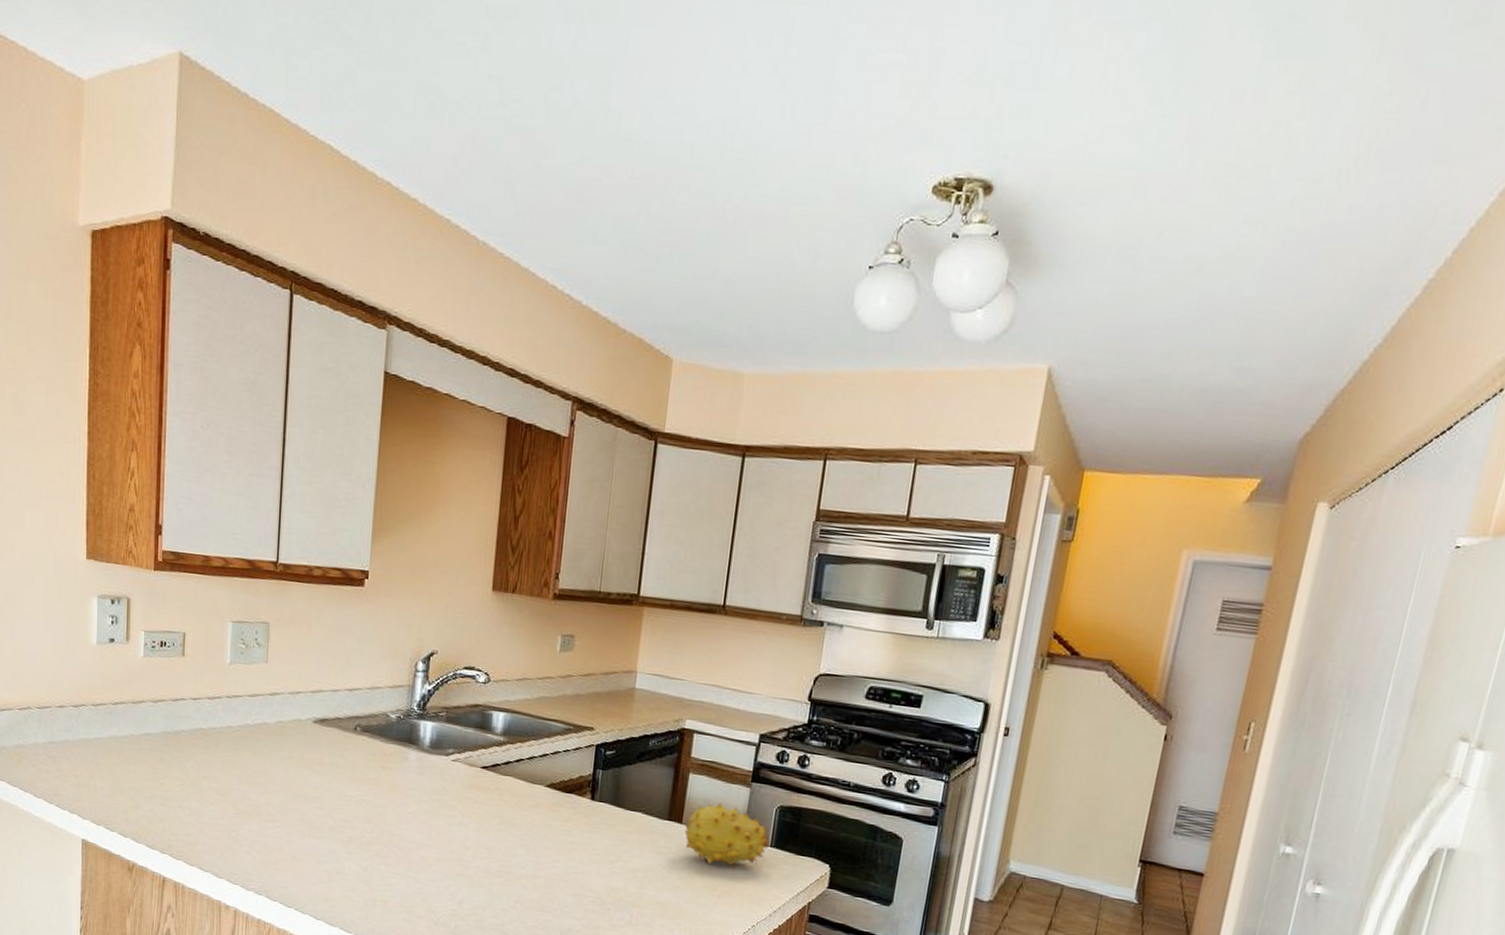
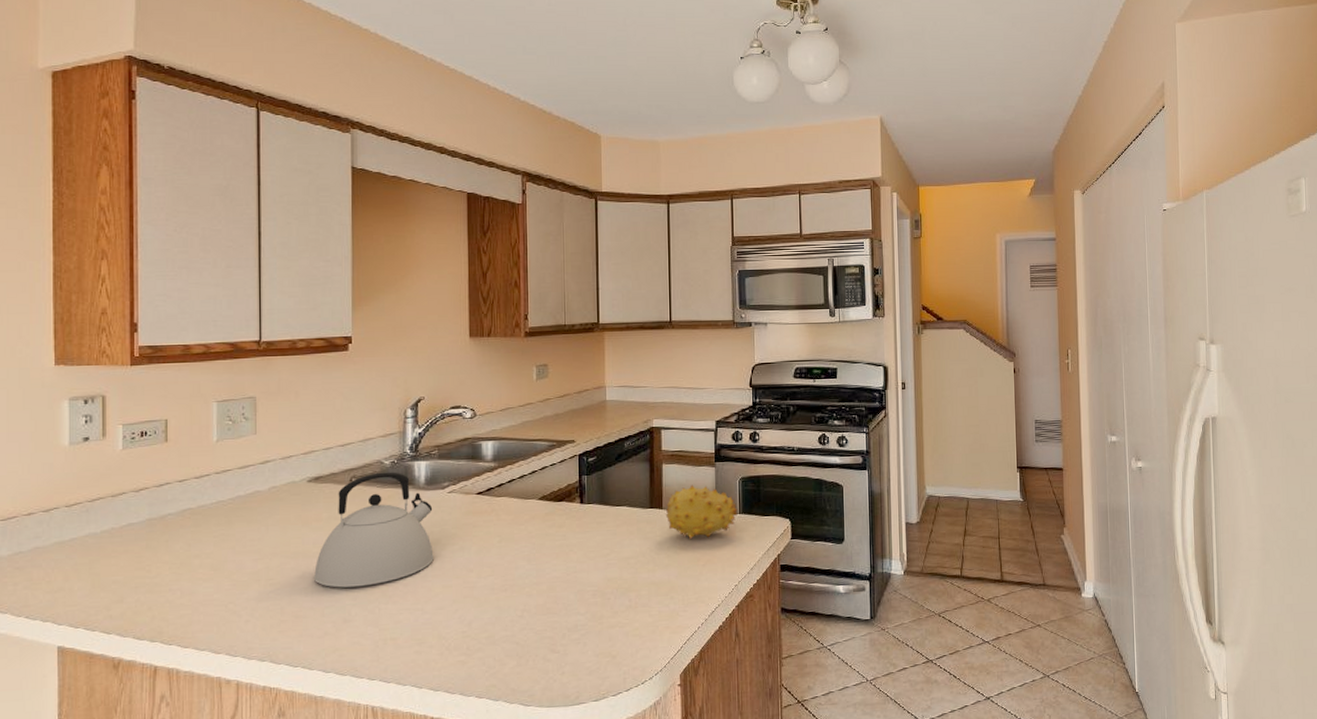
kettle: none [311,725,435,843] -> present [313,472,434,588]

